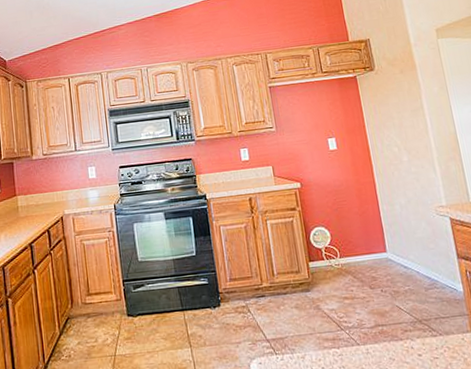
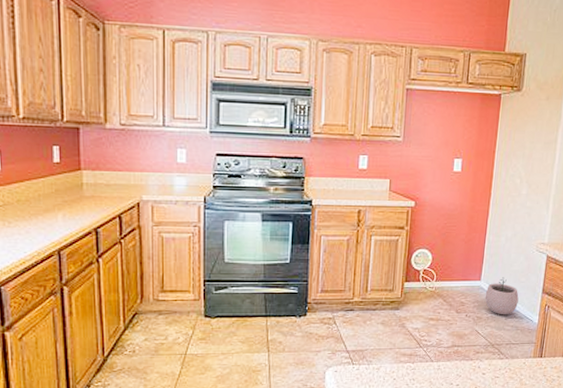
plant pot: none [395,246,435,287] -> present [484,277,519,315]

